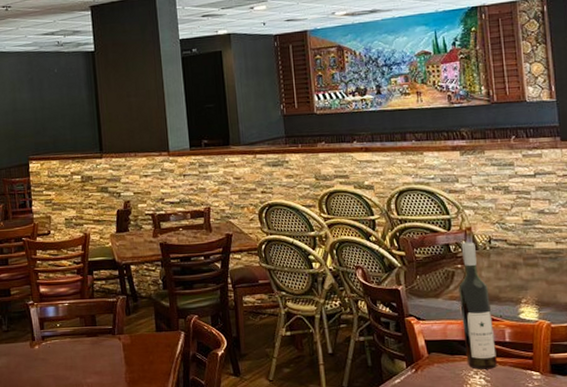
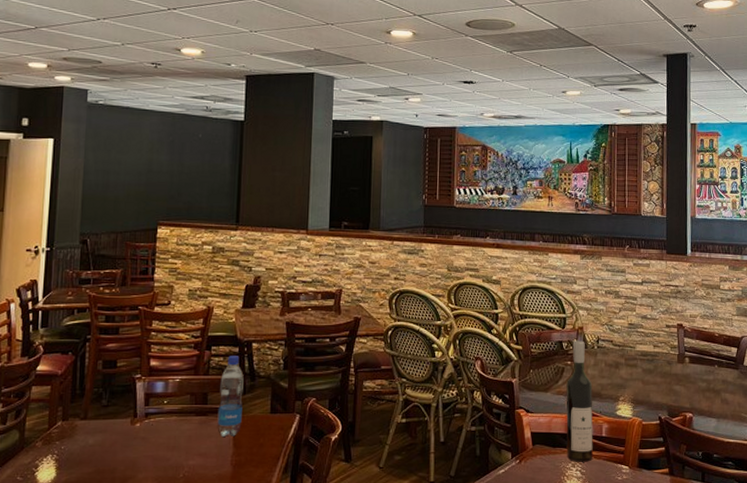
bottle: none [105,278,131,357] -> present [217,356,244,438]

